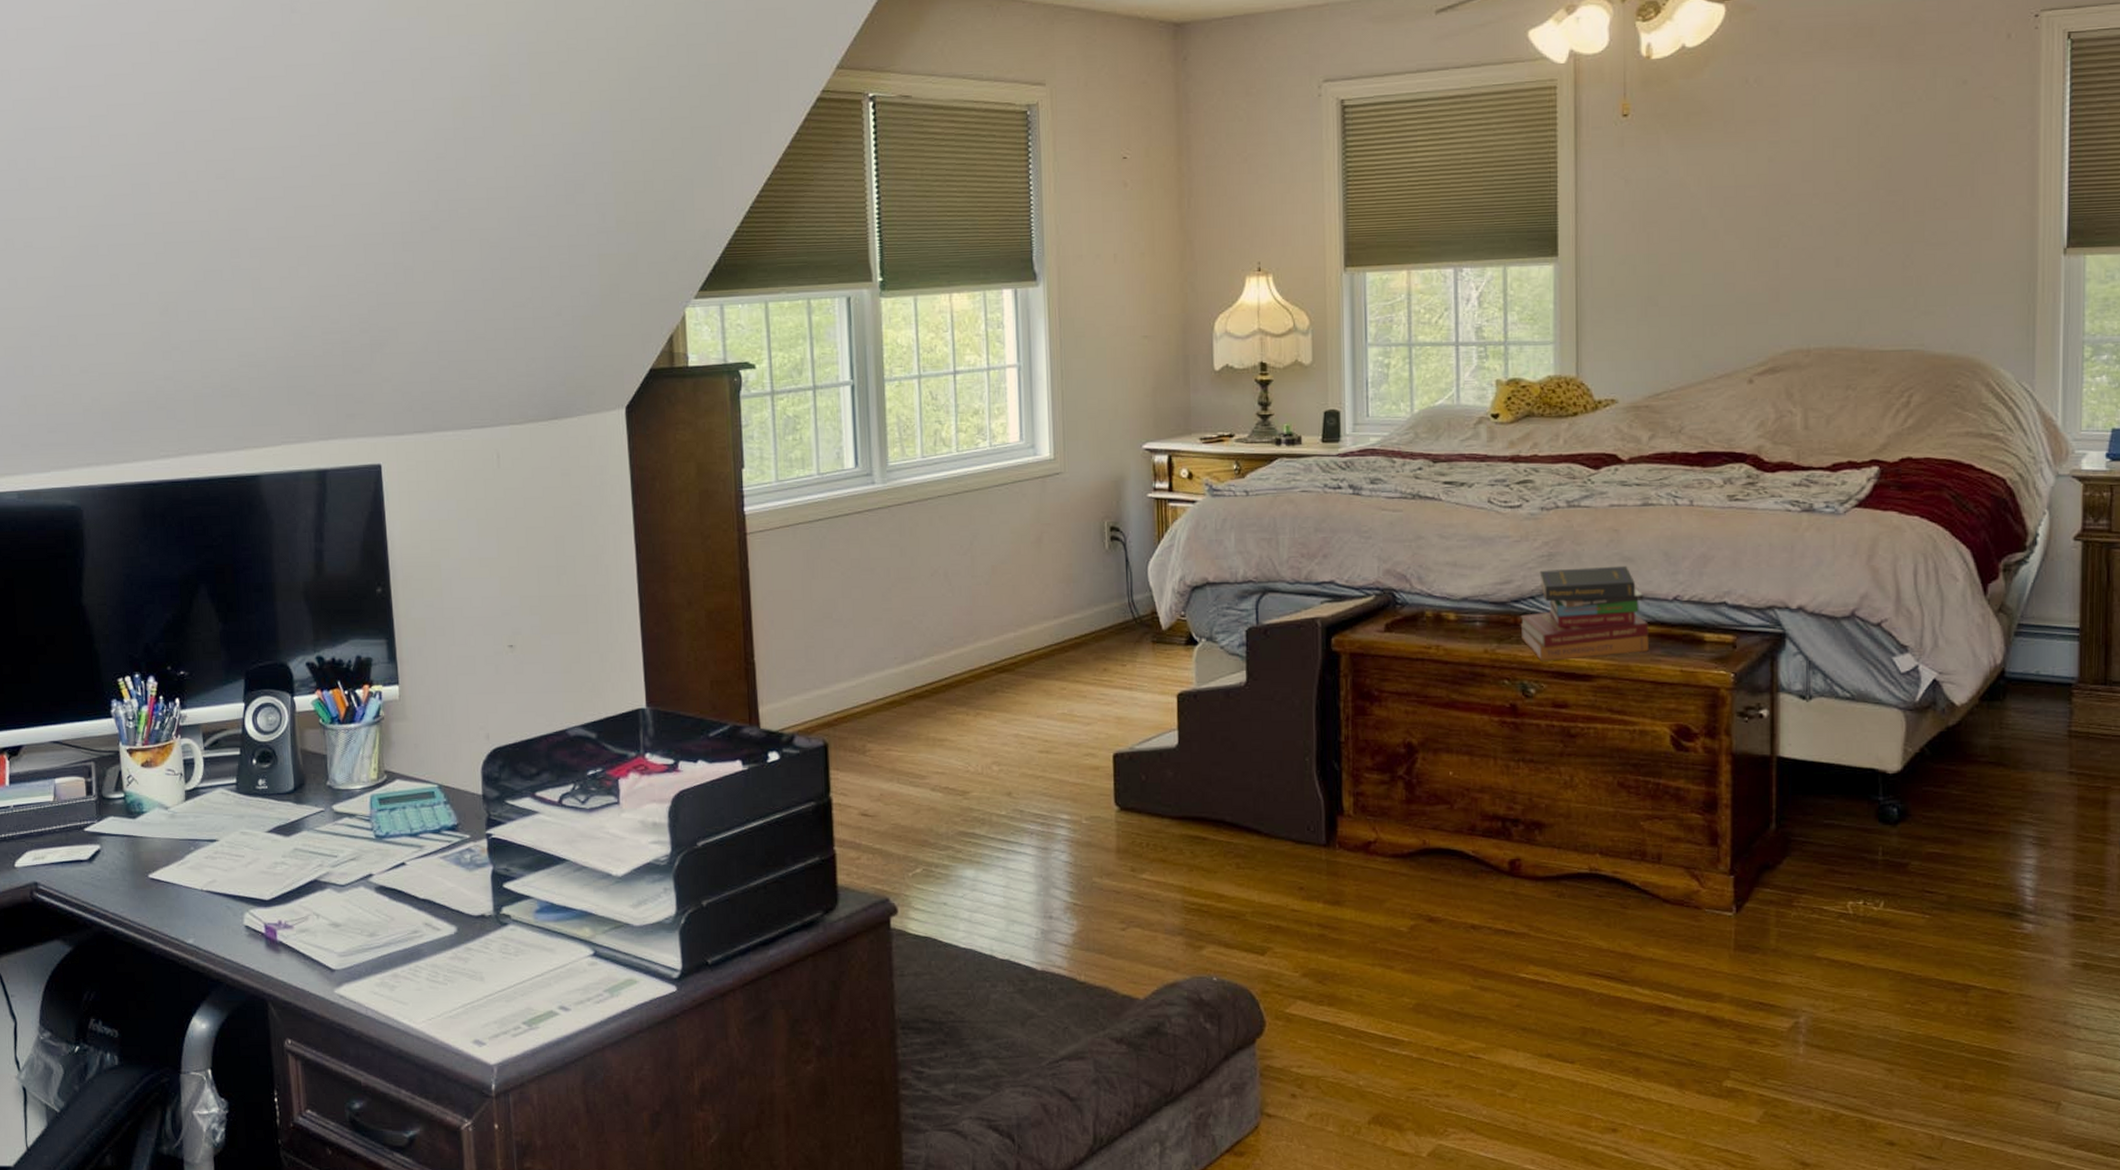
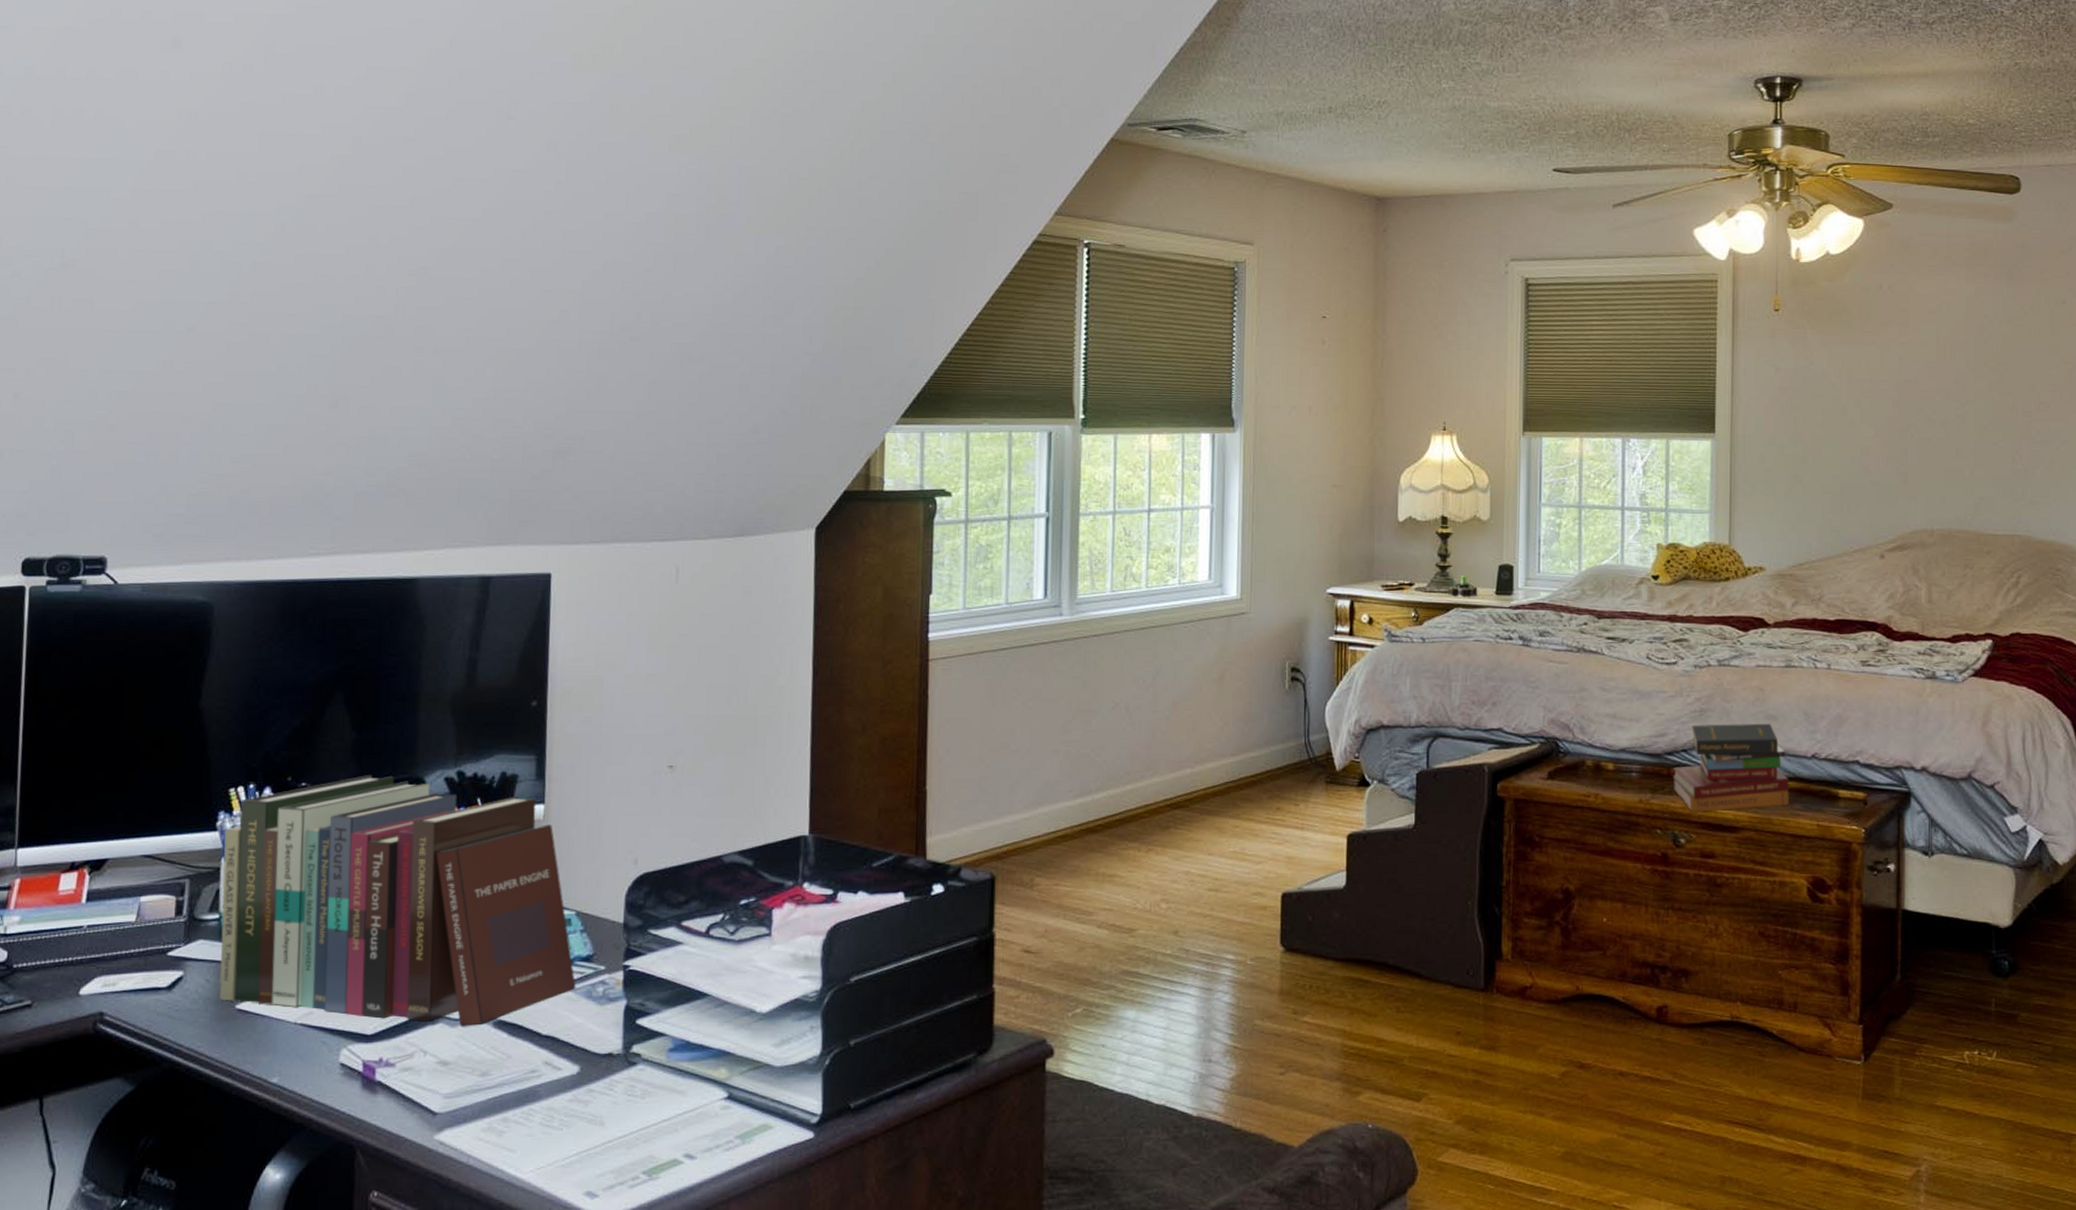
books: none [118,661,446,892] -> present [219,774,576,1027]

